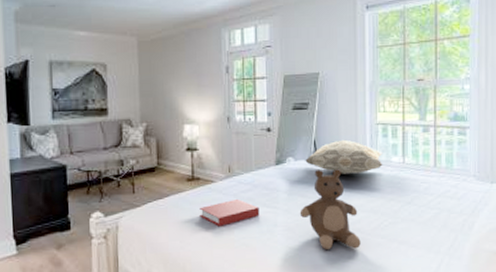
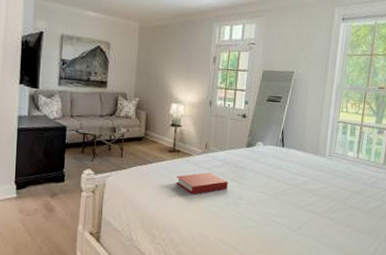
teddy bear: present [299,169,361,249] -> none [262,154,313,227]
decorative pillow: present [305,139,383,174] -> none [272,132,340,163]

